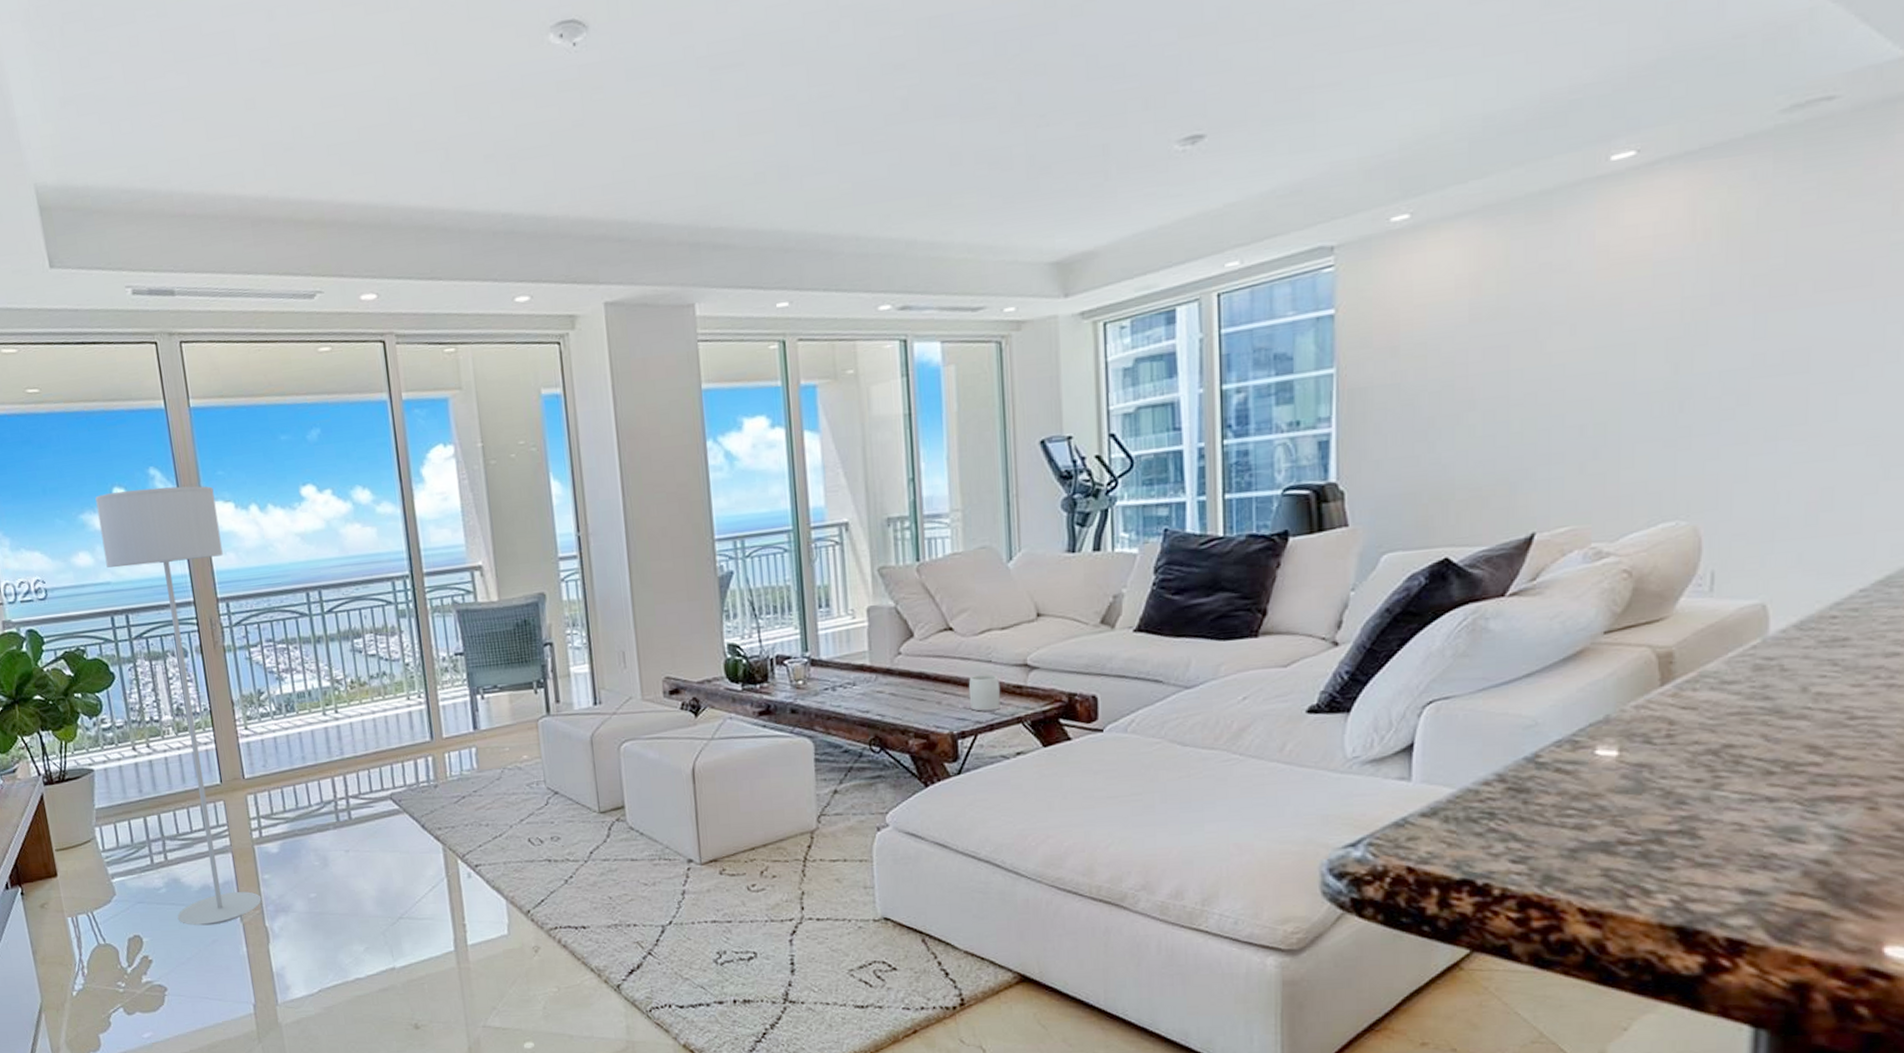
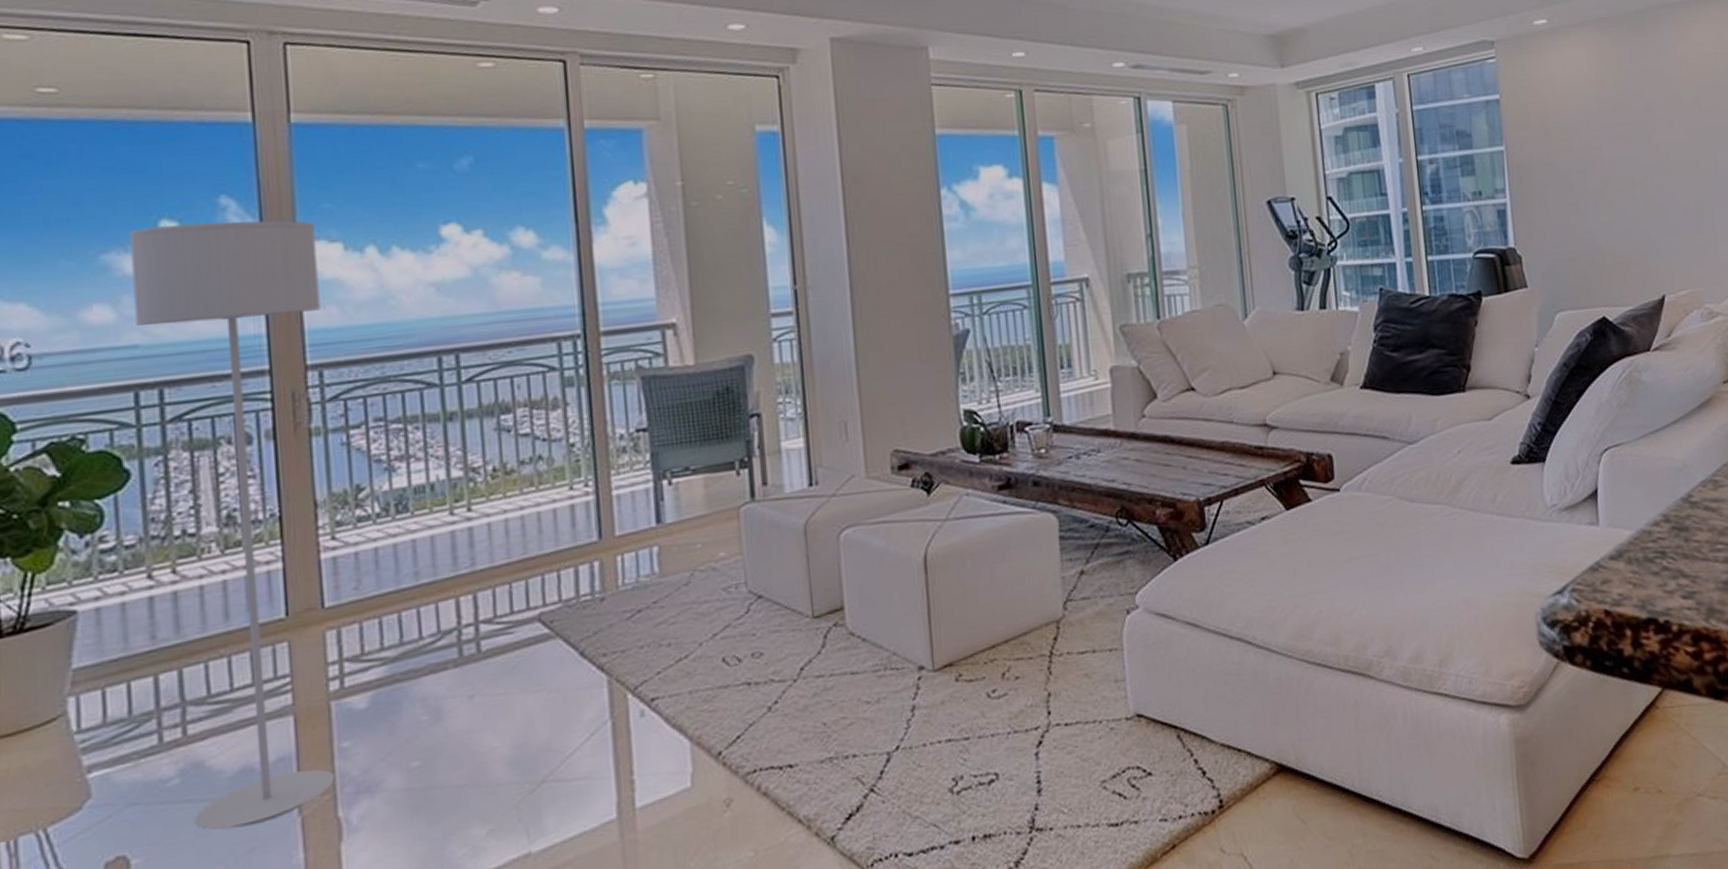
mug: present [968,674,1001,712] -> none [1212,435,1244,476]

